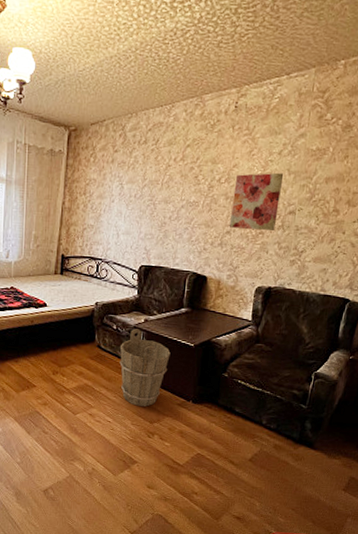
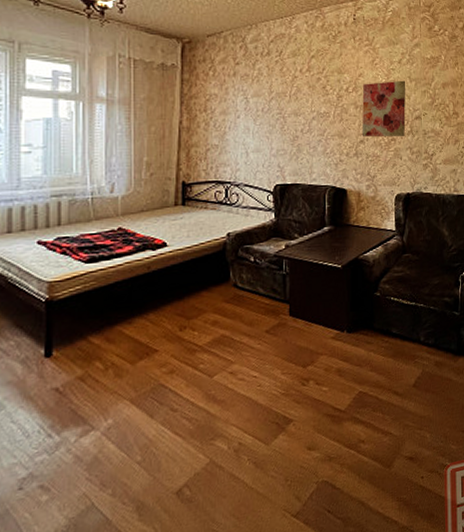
bucket: present [119,329,171,407] -> none [260,257,318,350]

